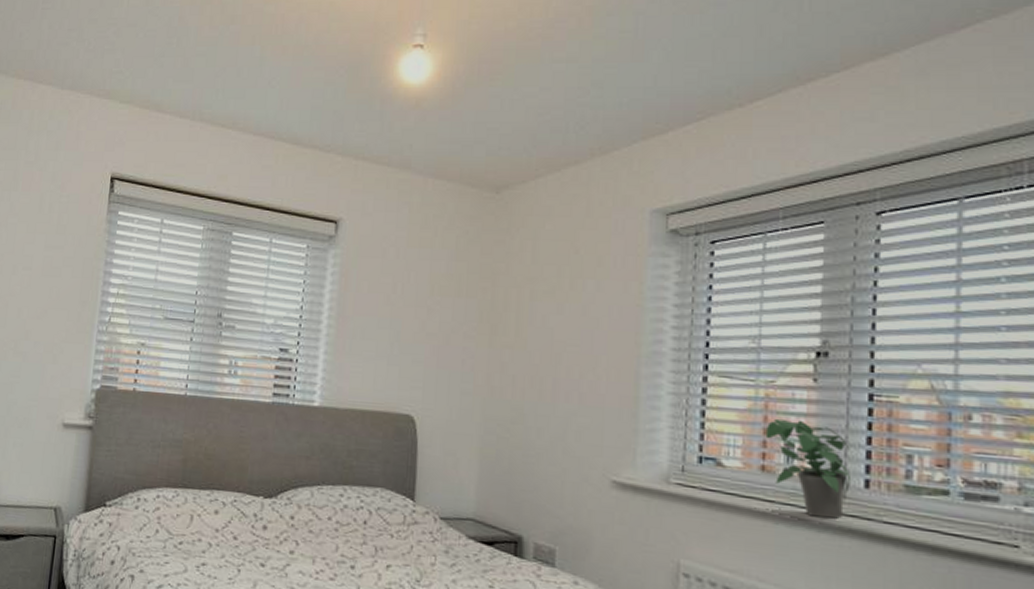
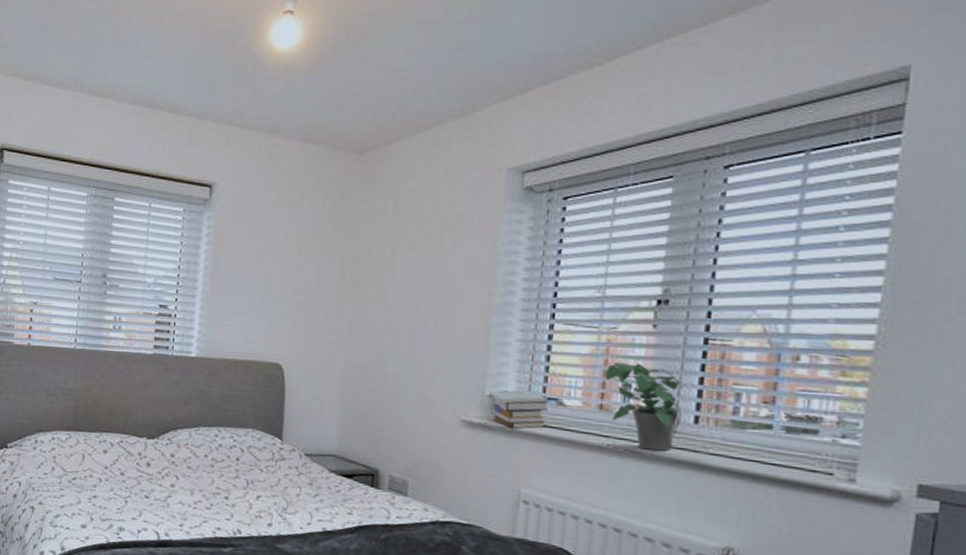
books: none [638,448,706,493] -> present [487,389,548,430]

